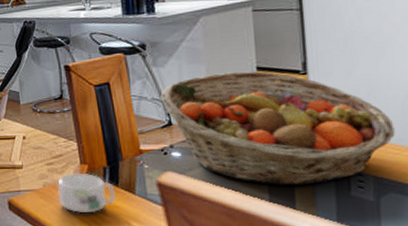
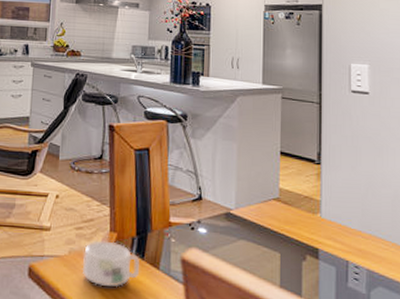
fruit basket: present [160,71,395,186] -> none [195,152,385,274]

